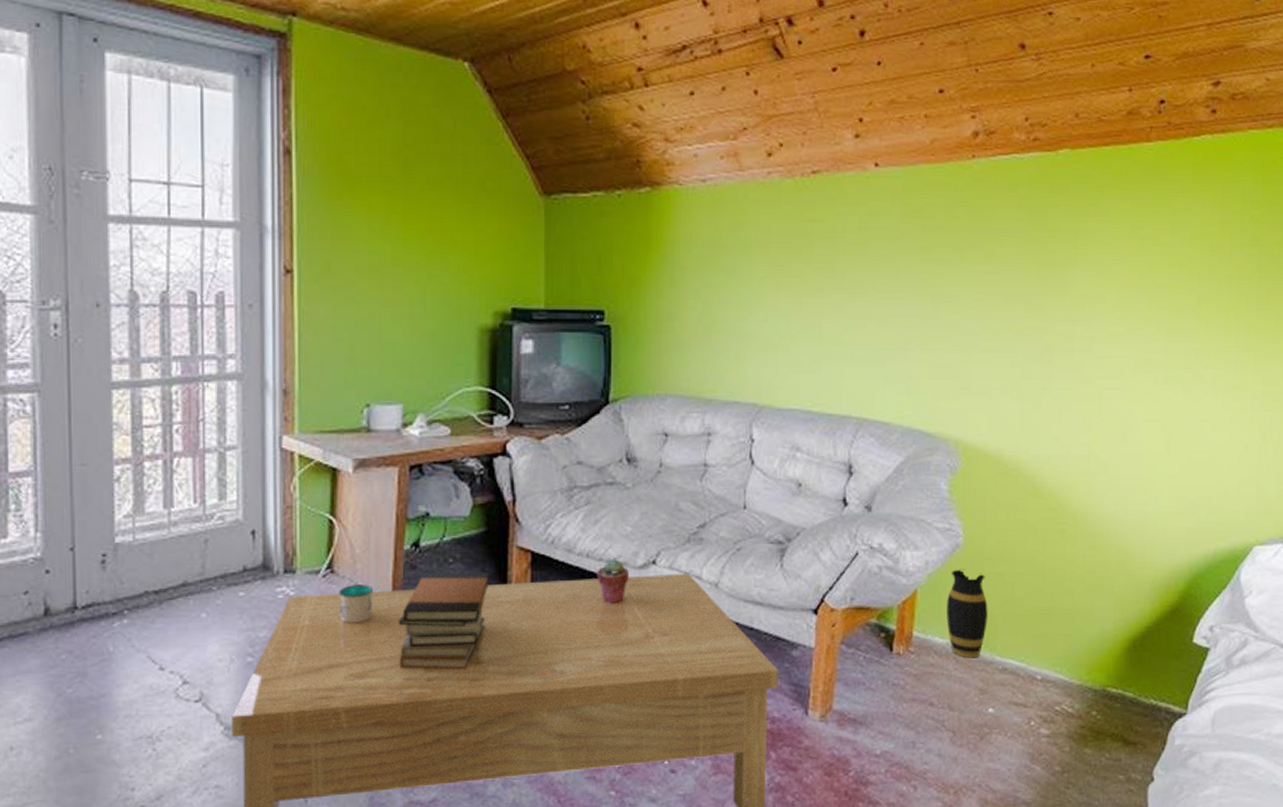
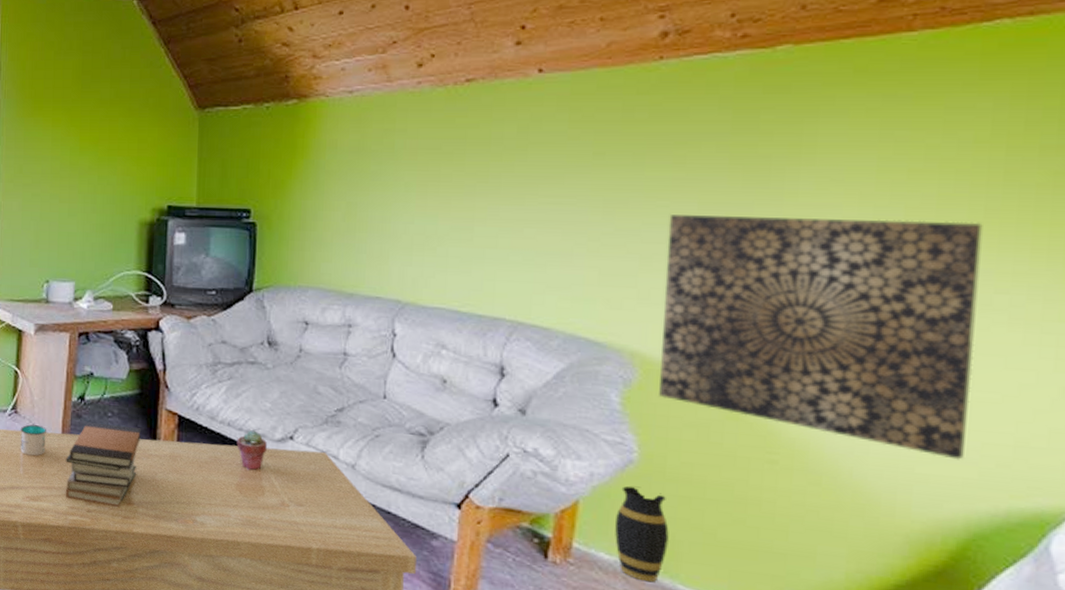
wall art: none [978,307,1196,513] -> present [659,215,983,460]

